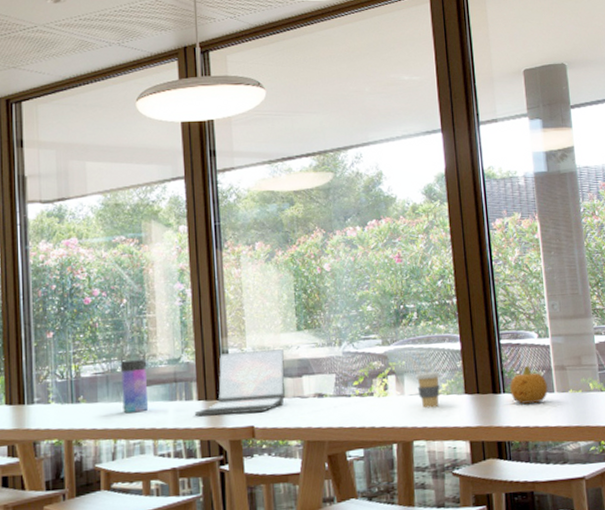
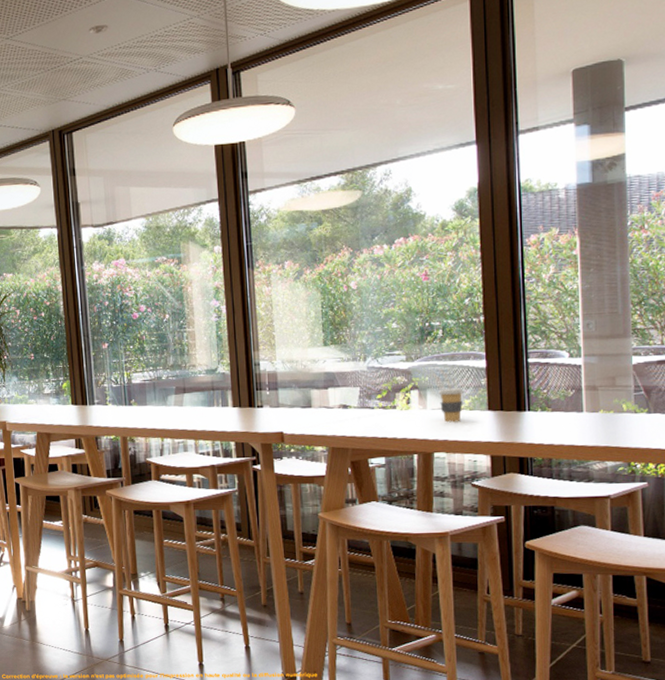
water bottle: present [120,348,149,413] -> none [164,359,190,415]
laptop: present [194,349,285,416] -> none [229,363,312,421]
fruit: present [510,365,548,405] -> none [536,384,576,423]

